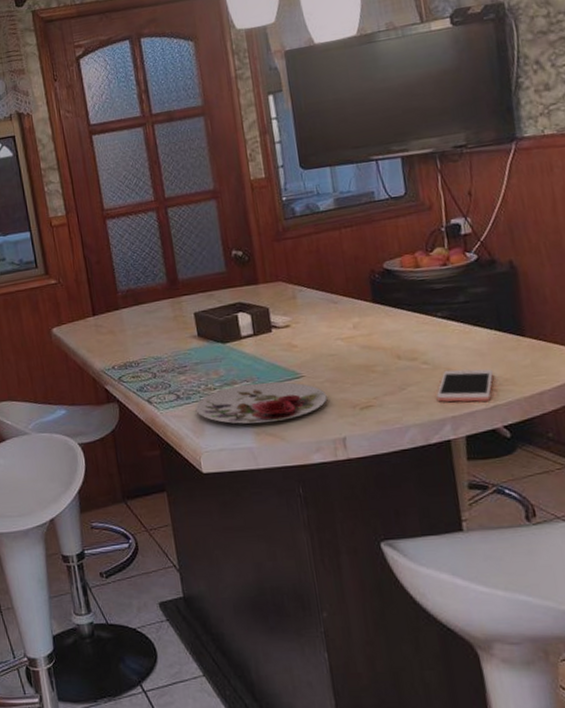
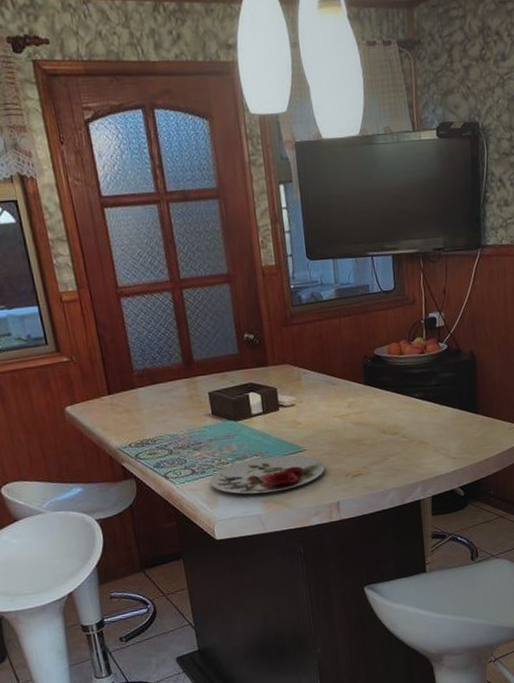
cell phone: present [436,369,494,402] -> none [411,441,455,469]

